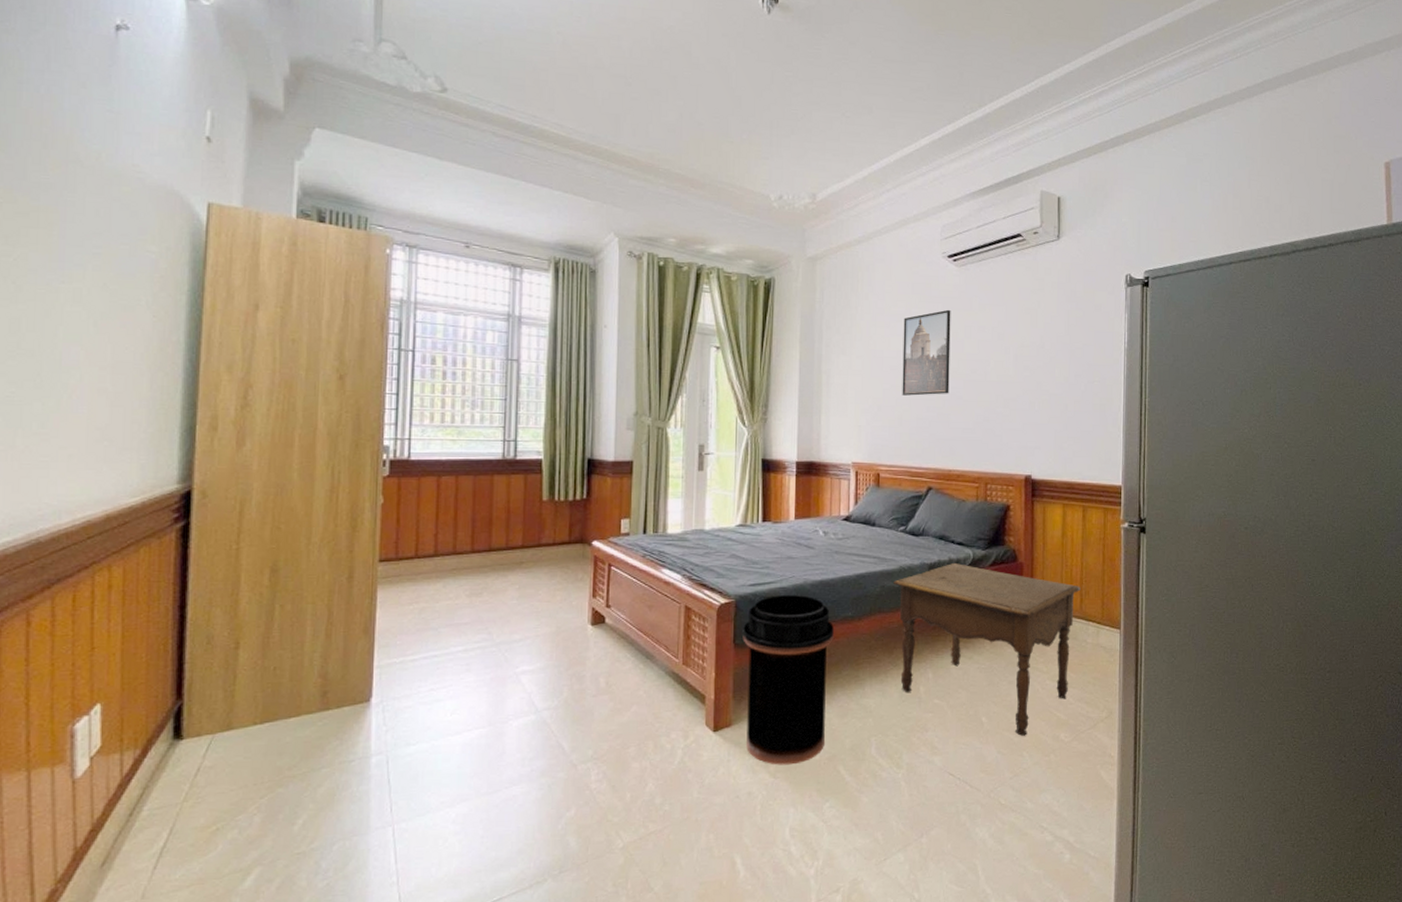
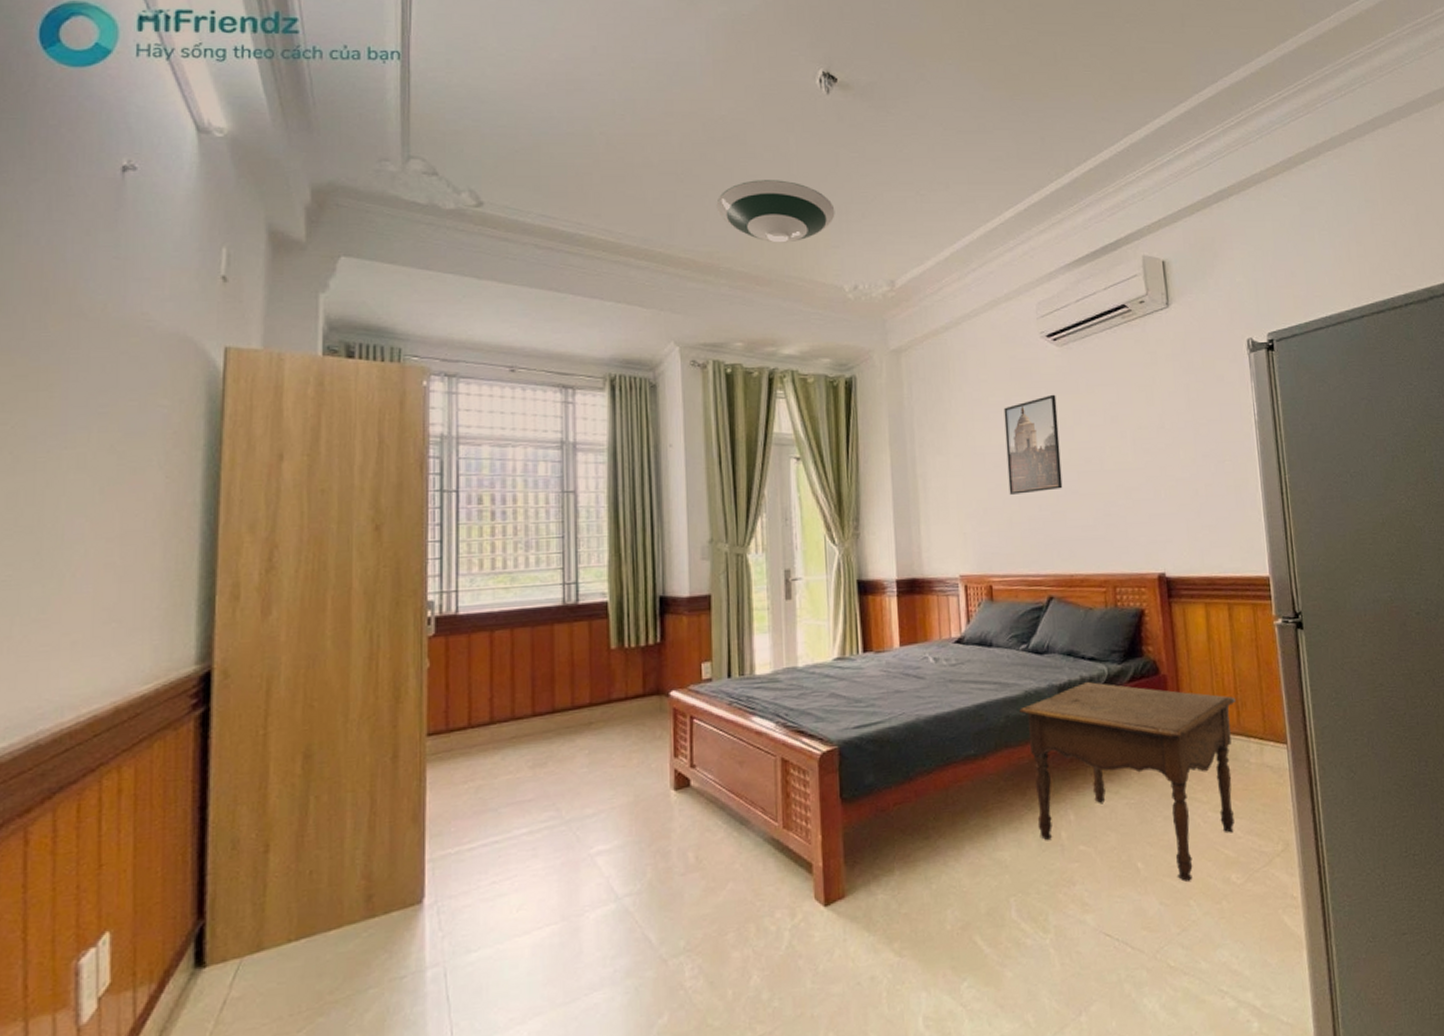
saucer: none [660,89,767,151] -> present [716,180,835,243]
trash can: present [743,595,834,765] -> none [850,734,956,941]

